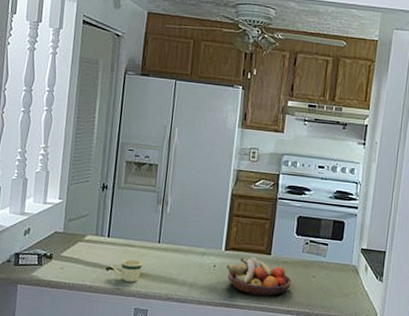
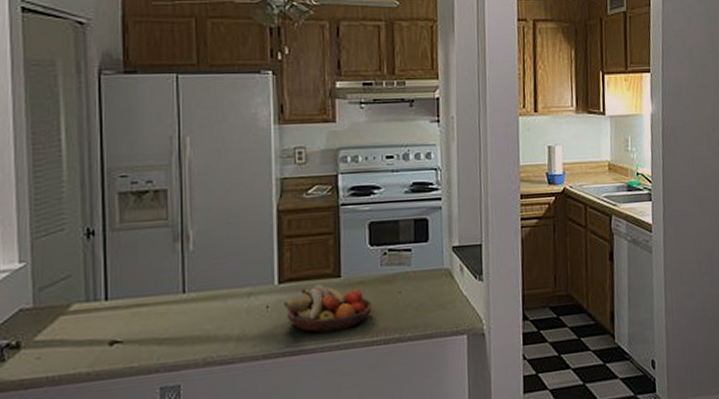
mug: present [113,259,143,282] -> none [119,322,163,355]

